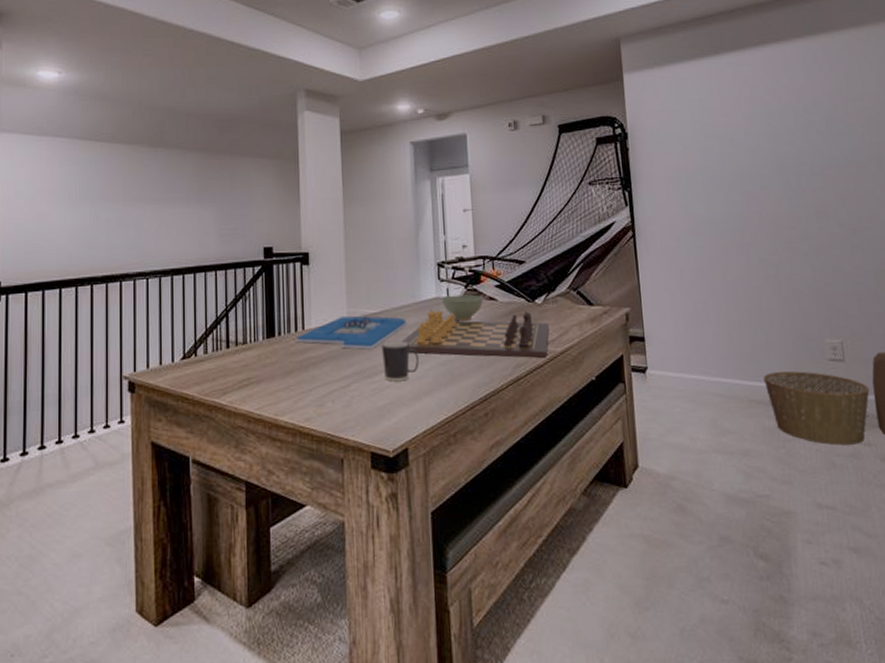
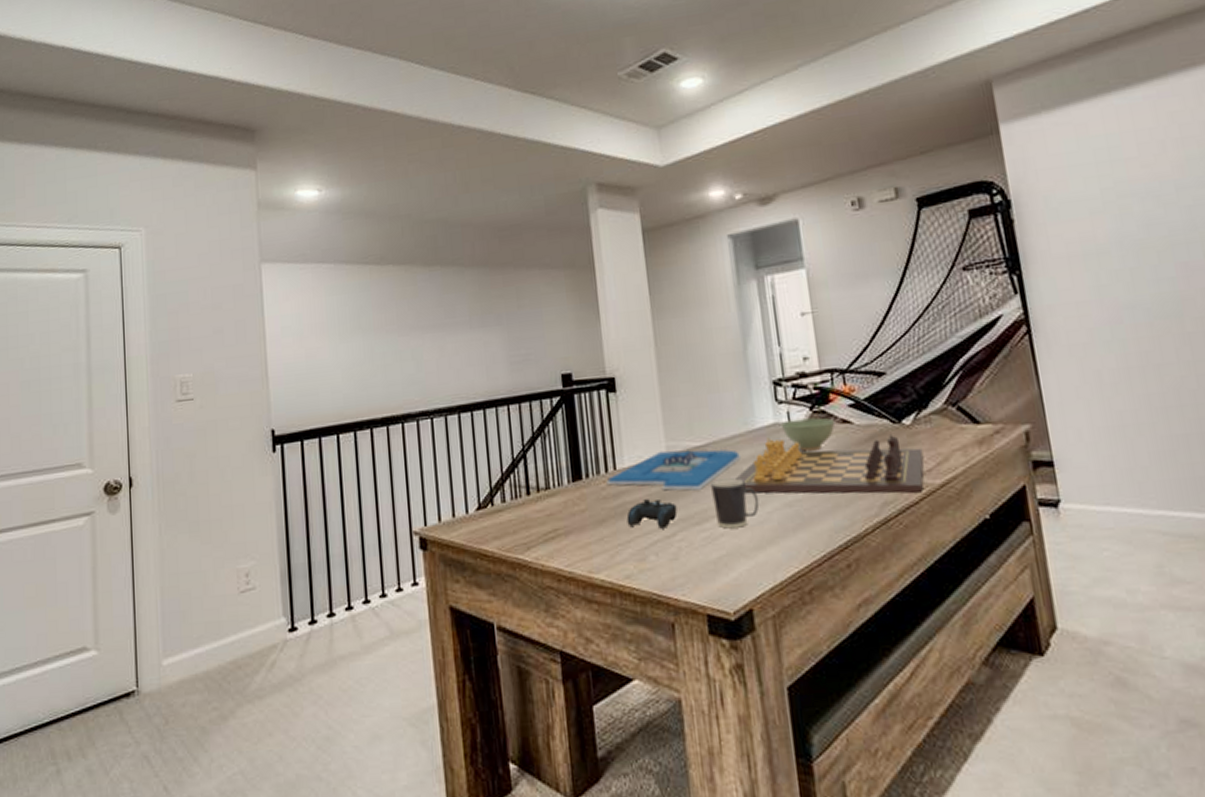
control: none [310,355,353,380] -> present [626,499,678,529]

